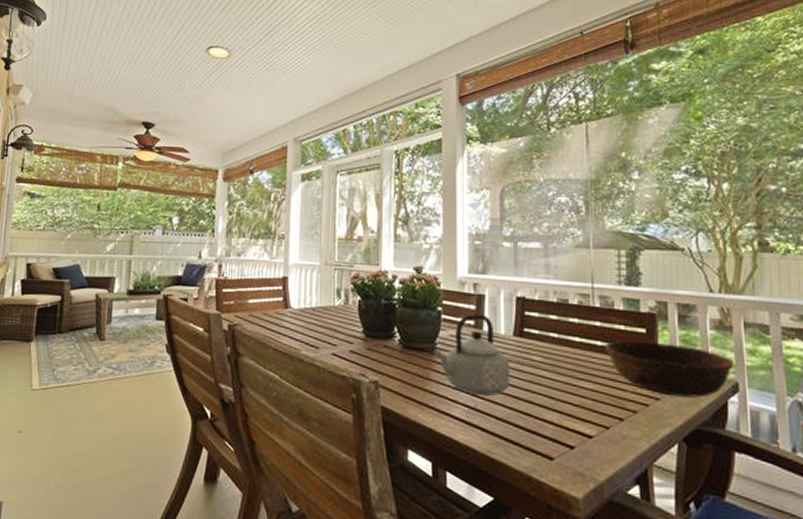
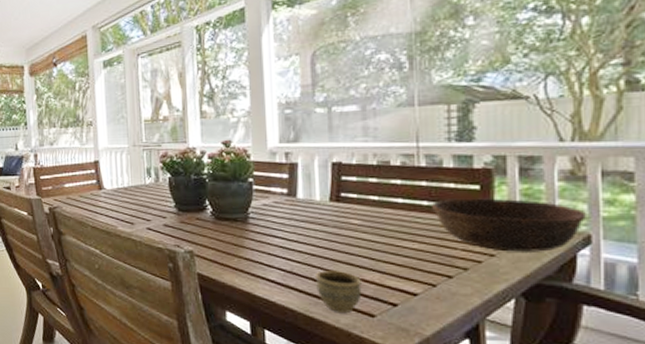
teapot: present [433,314,510,397] -> none [246,183,328,261]
cup: none [499,408,541,454] -> present [316,271,362,313]

